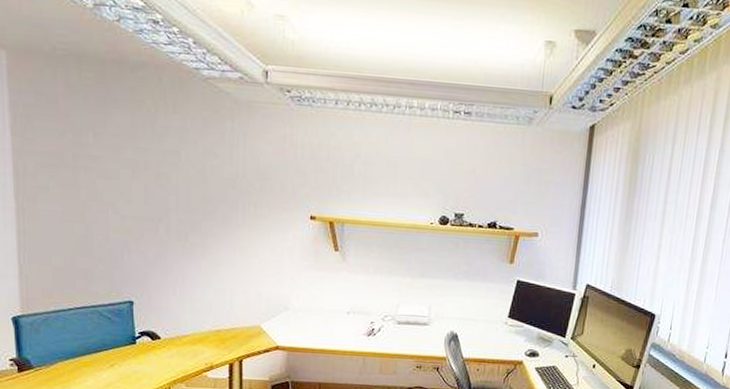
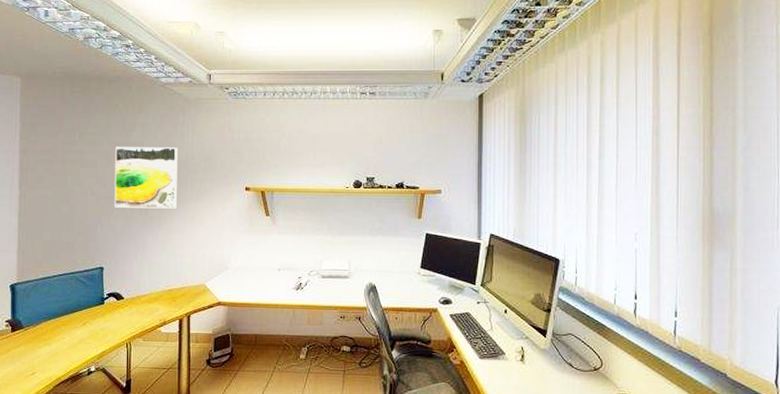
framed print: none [143,155,225,237] -> present [114,147,178,209]

